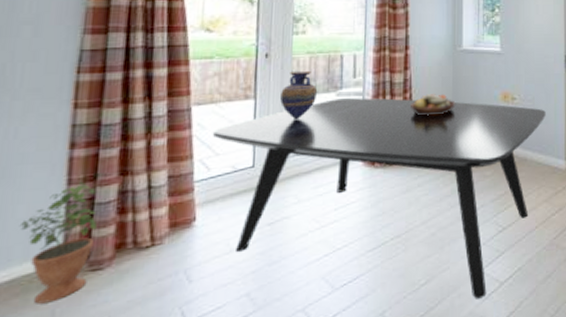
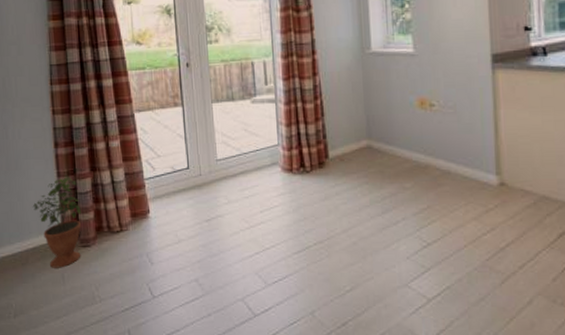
dining table: present [212,97,546,299] -> none [152,104,471,312]
vase: present [280,70,317,120] -> none [203,78,234,126]
fruit bowl: present [411,94,455,116] -> none [322,100,367,123]

